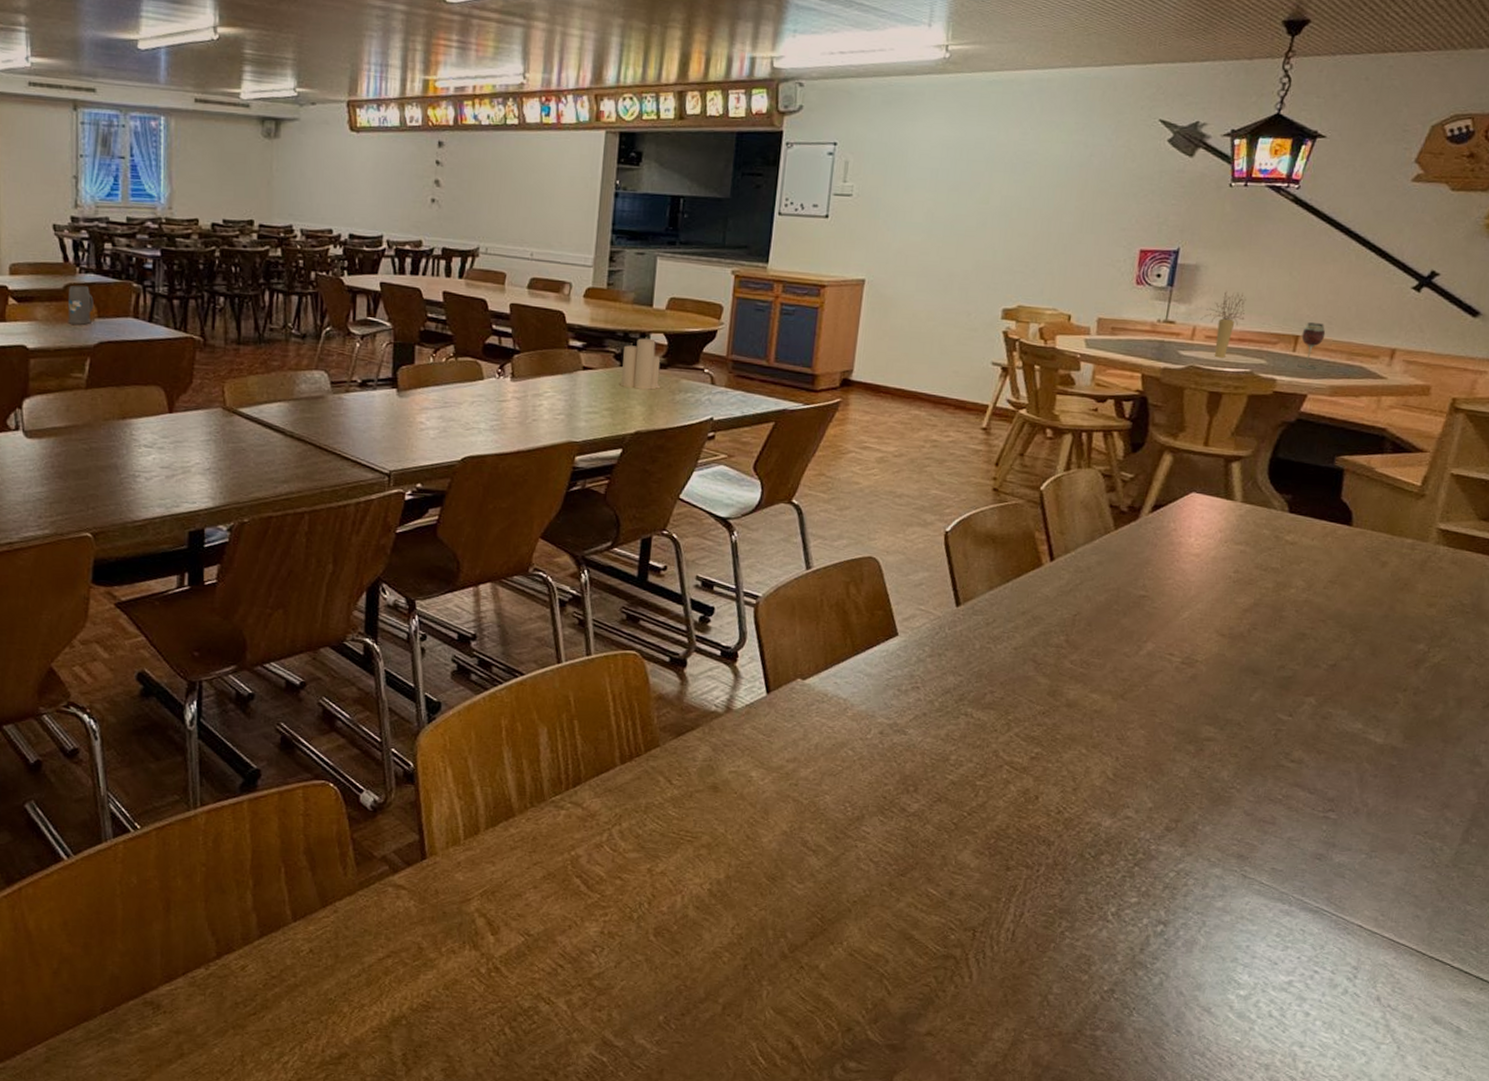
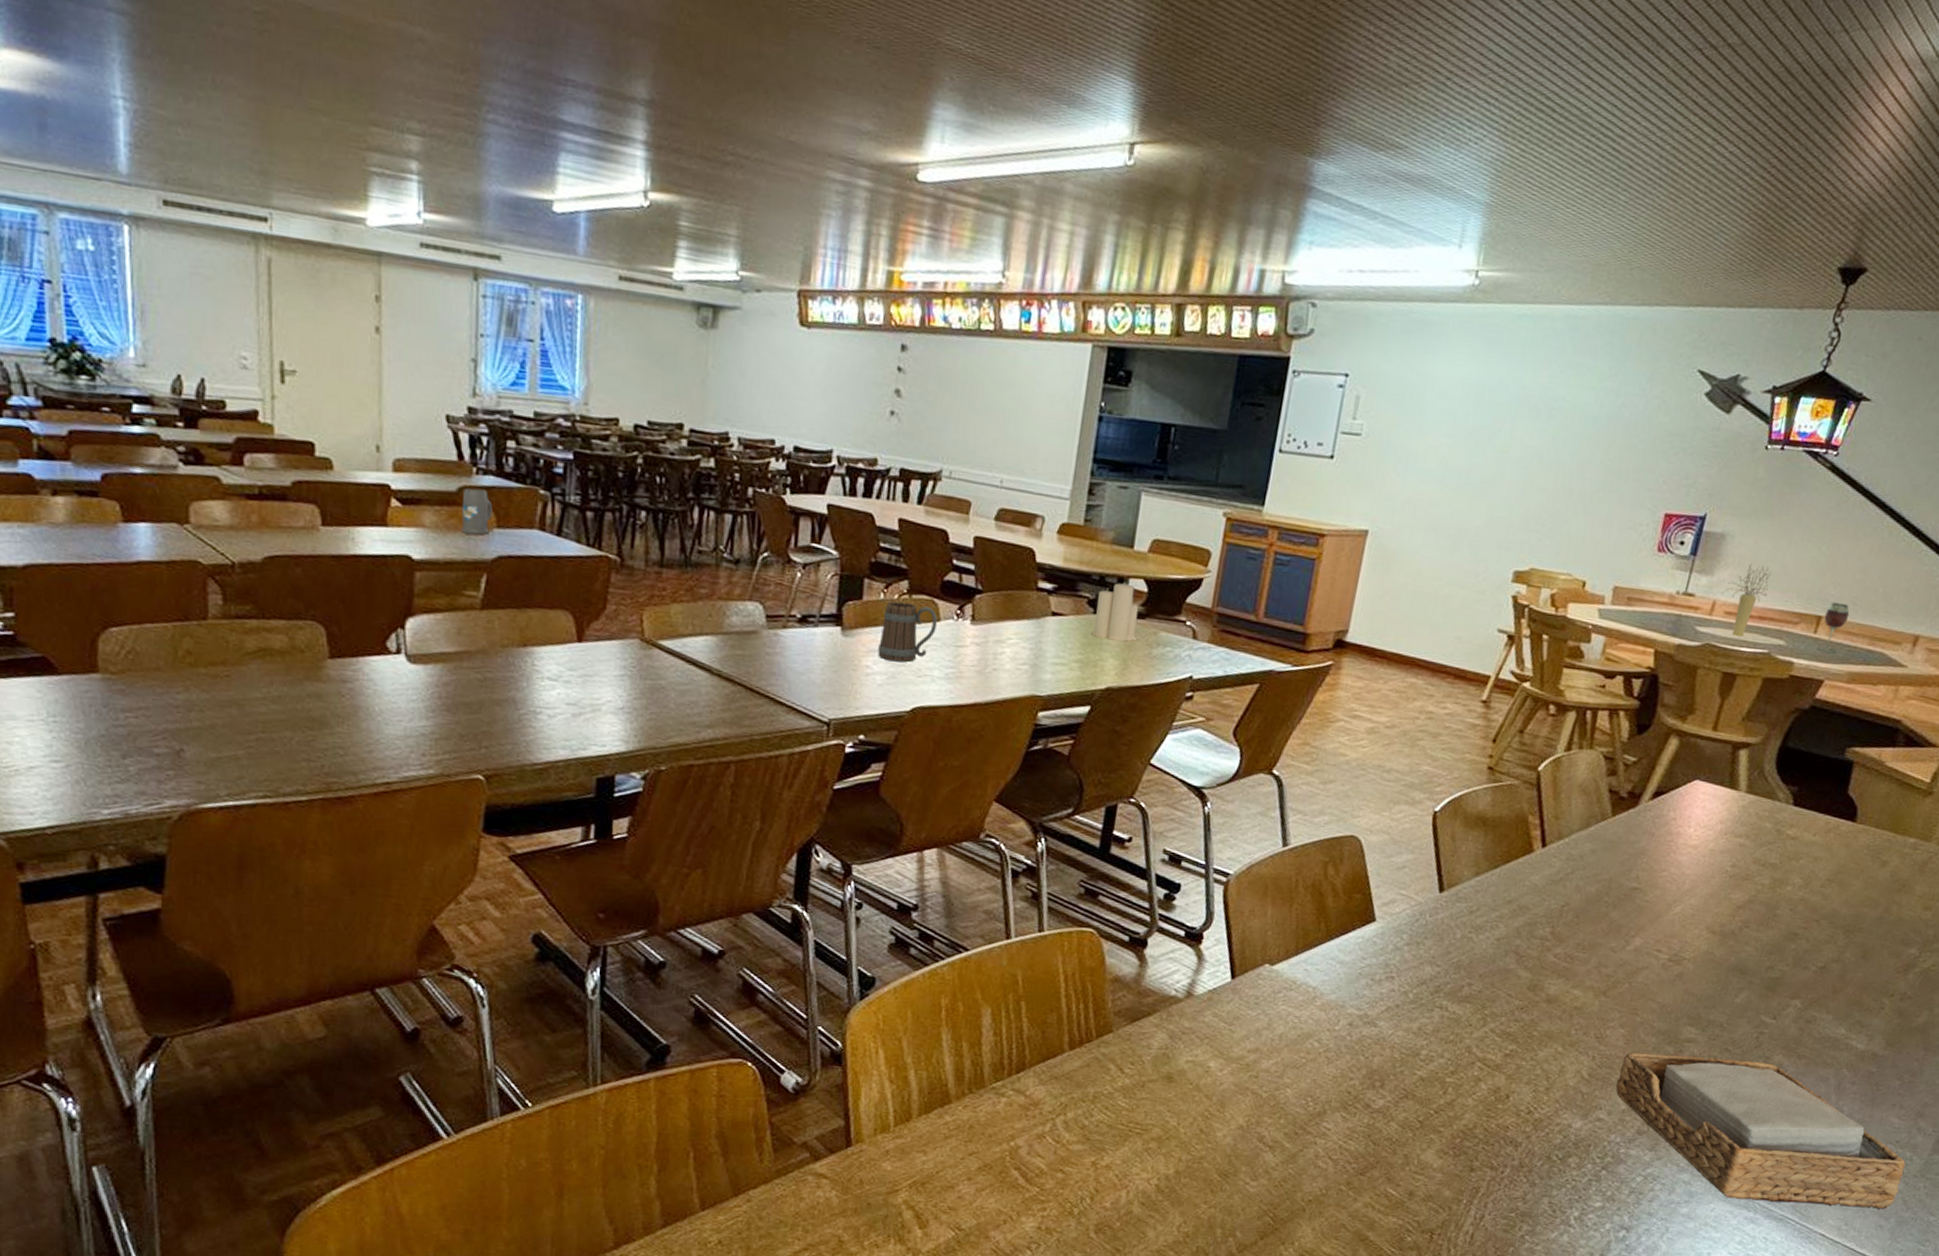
beer mug: none [430,364,481,418] -> present [877,601,938,663]
napkin holder: none [1140,752,1436,900] -> present [1615,1052,1906,1209]

